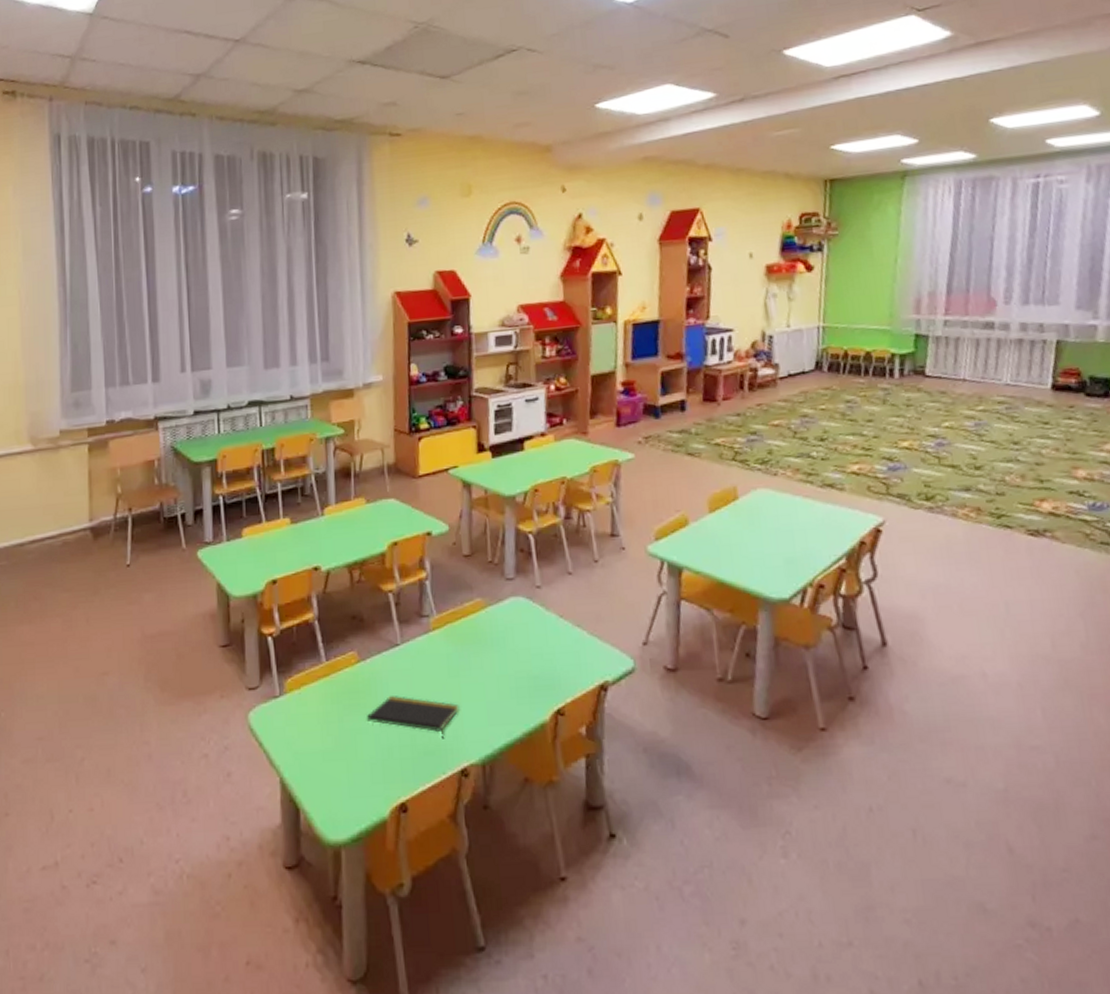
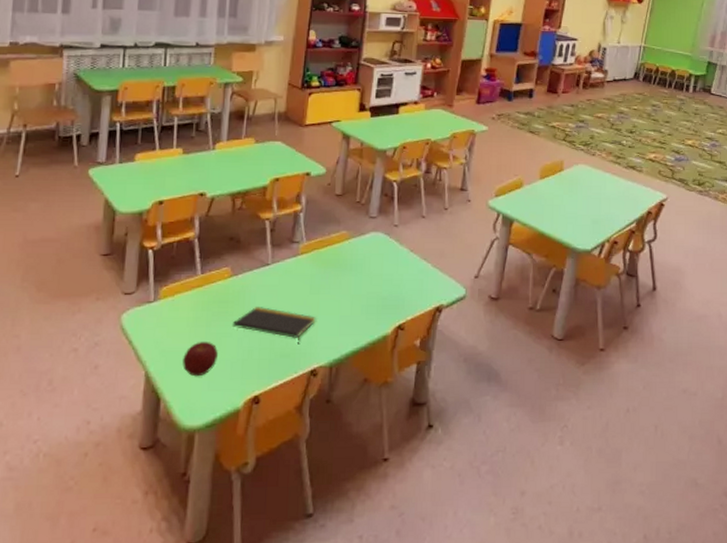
apple: none [318,739,355,782] -> present [183,341,218,377]

